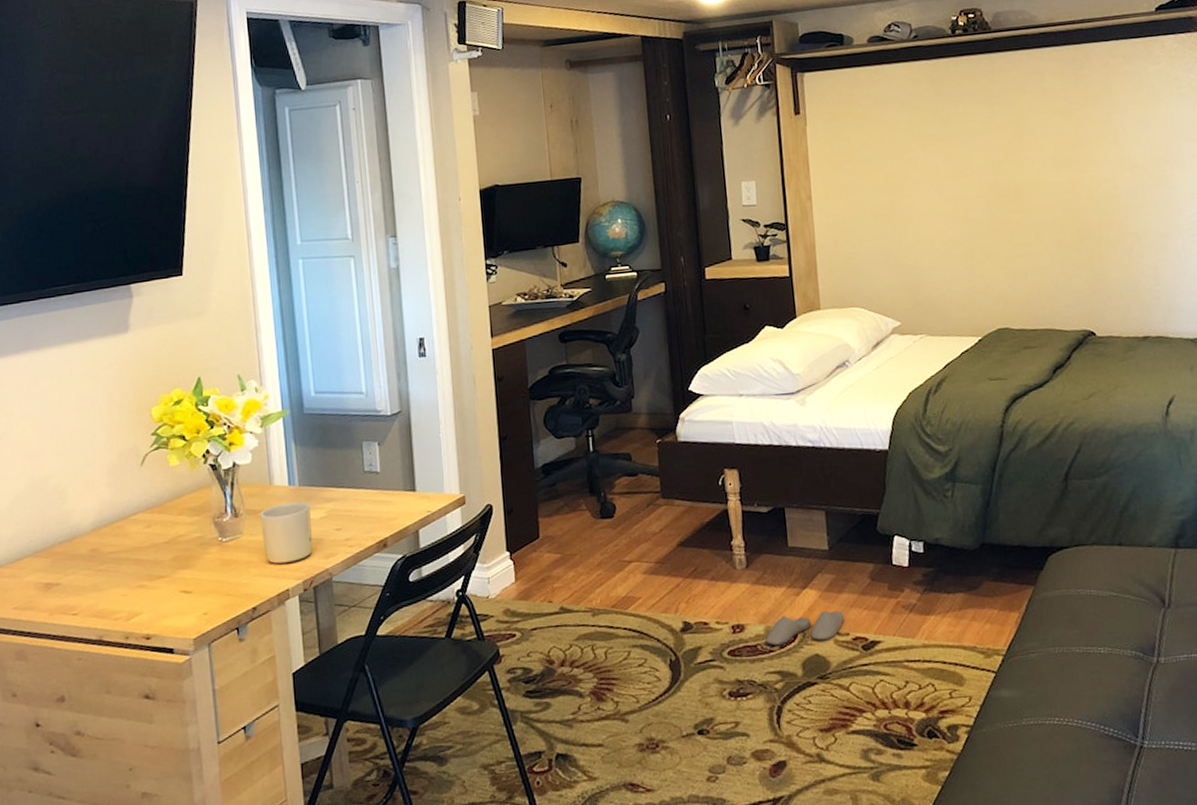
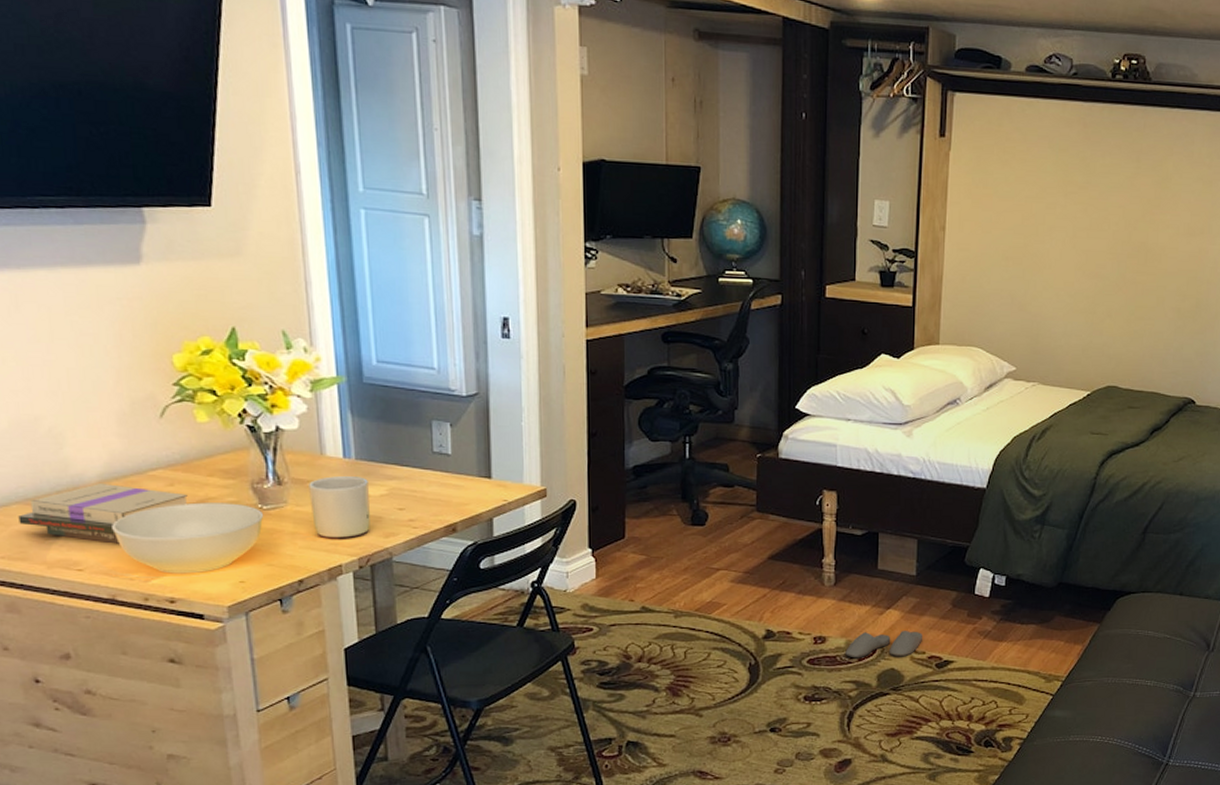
books: none [29,531,162,587] -> present [18,484,188,544]
bowl: none [101,538,224,612] -> present [112,502,264,574]

